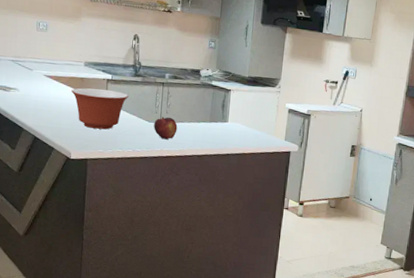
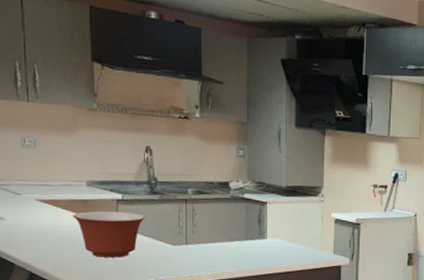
fruit: present [154,116,178,140] -> none [179,237,208,264]

